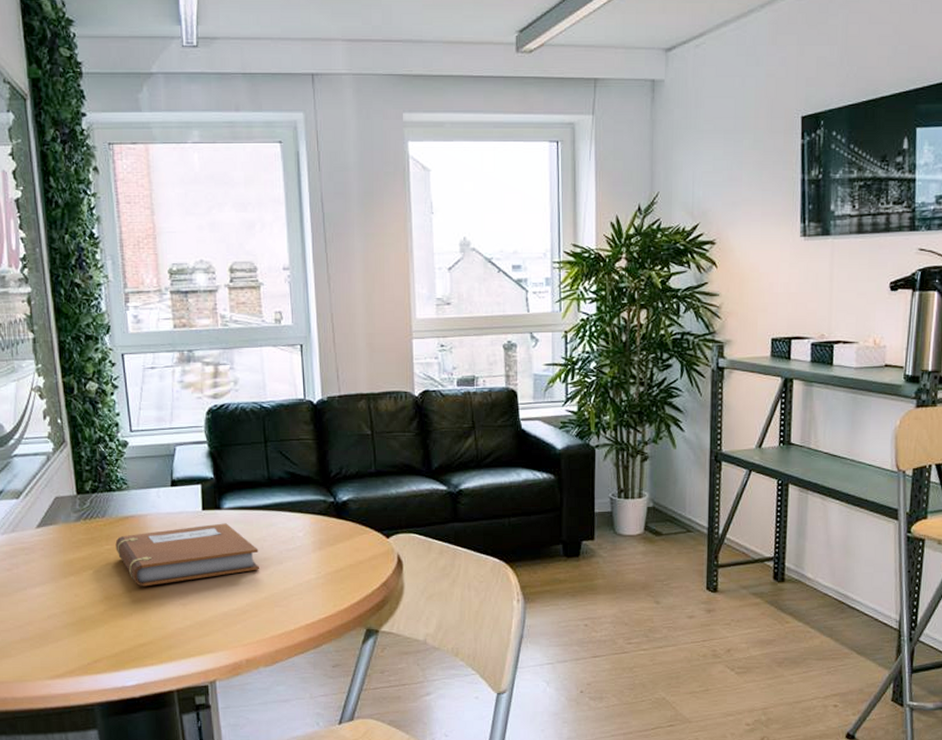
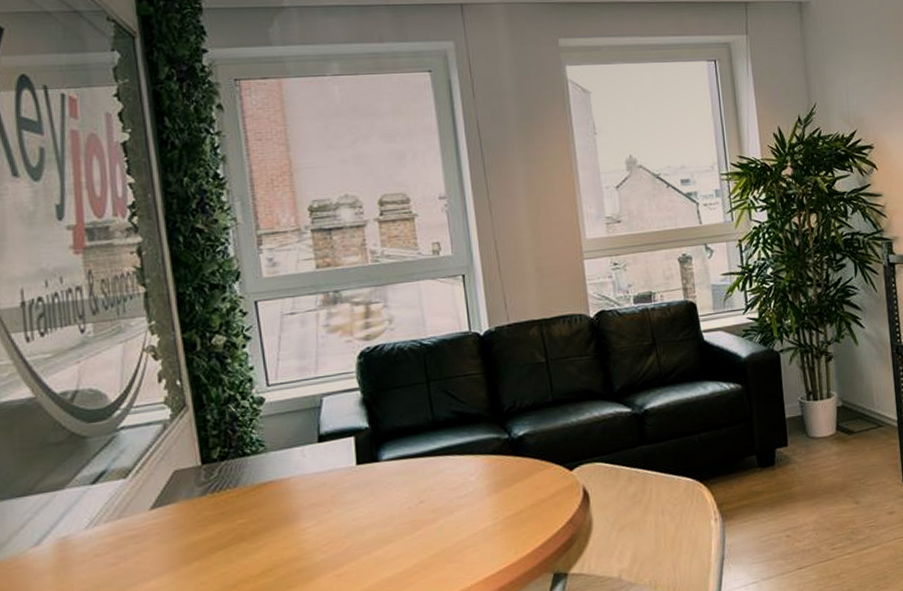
notebook: present [115,523,259,587] -> none [251,476,427,562]

